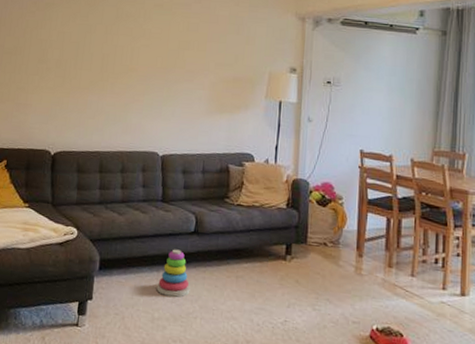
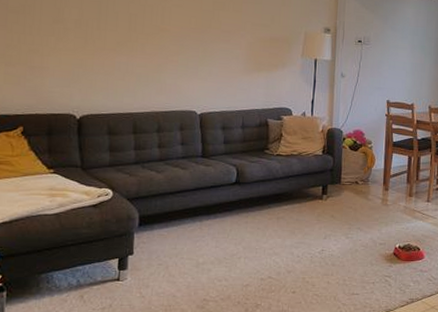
stacking toy: present [156,249,191,297] -> none [200,199,234,242]

